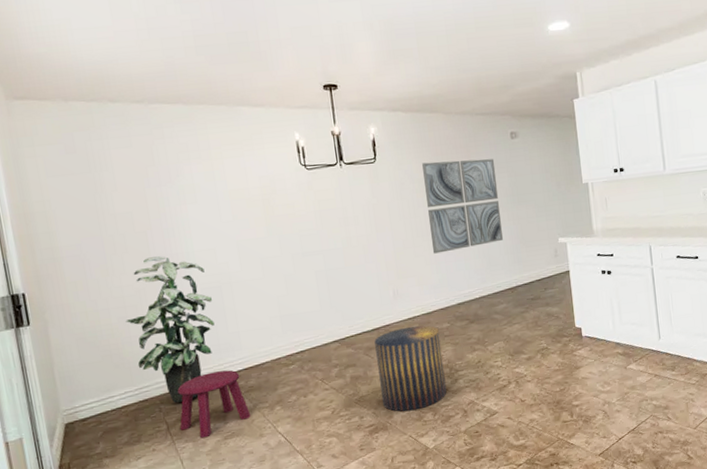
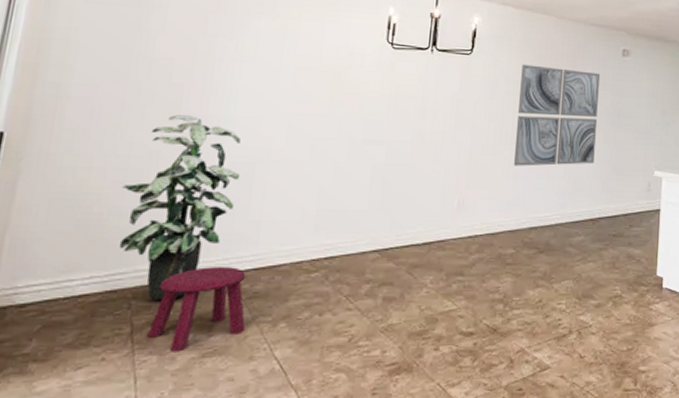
stool: present [374,325,447,412] -> none [414,247,501,352]

